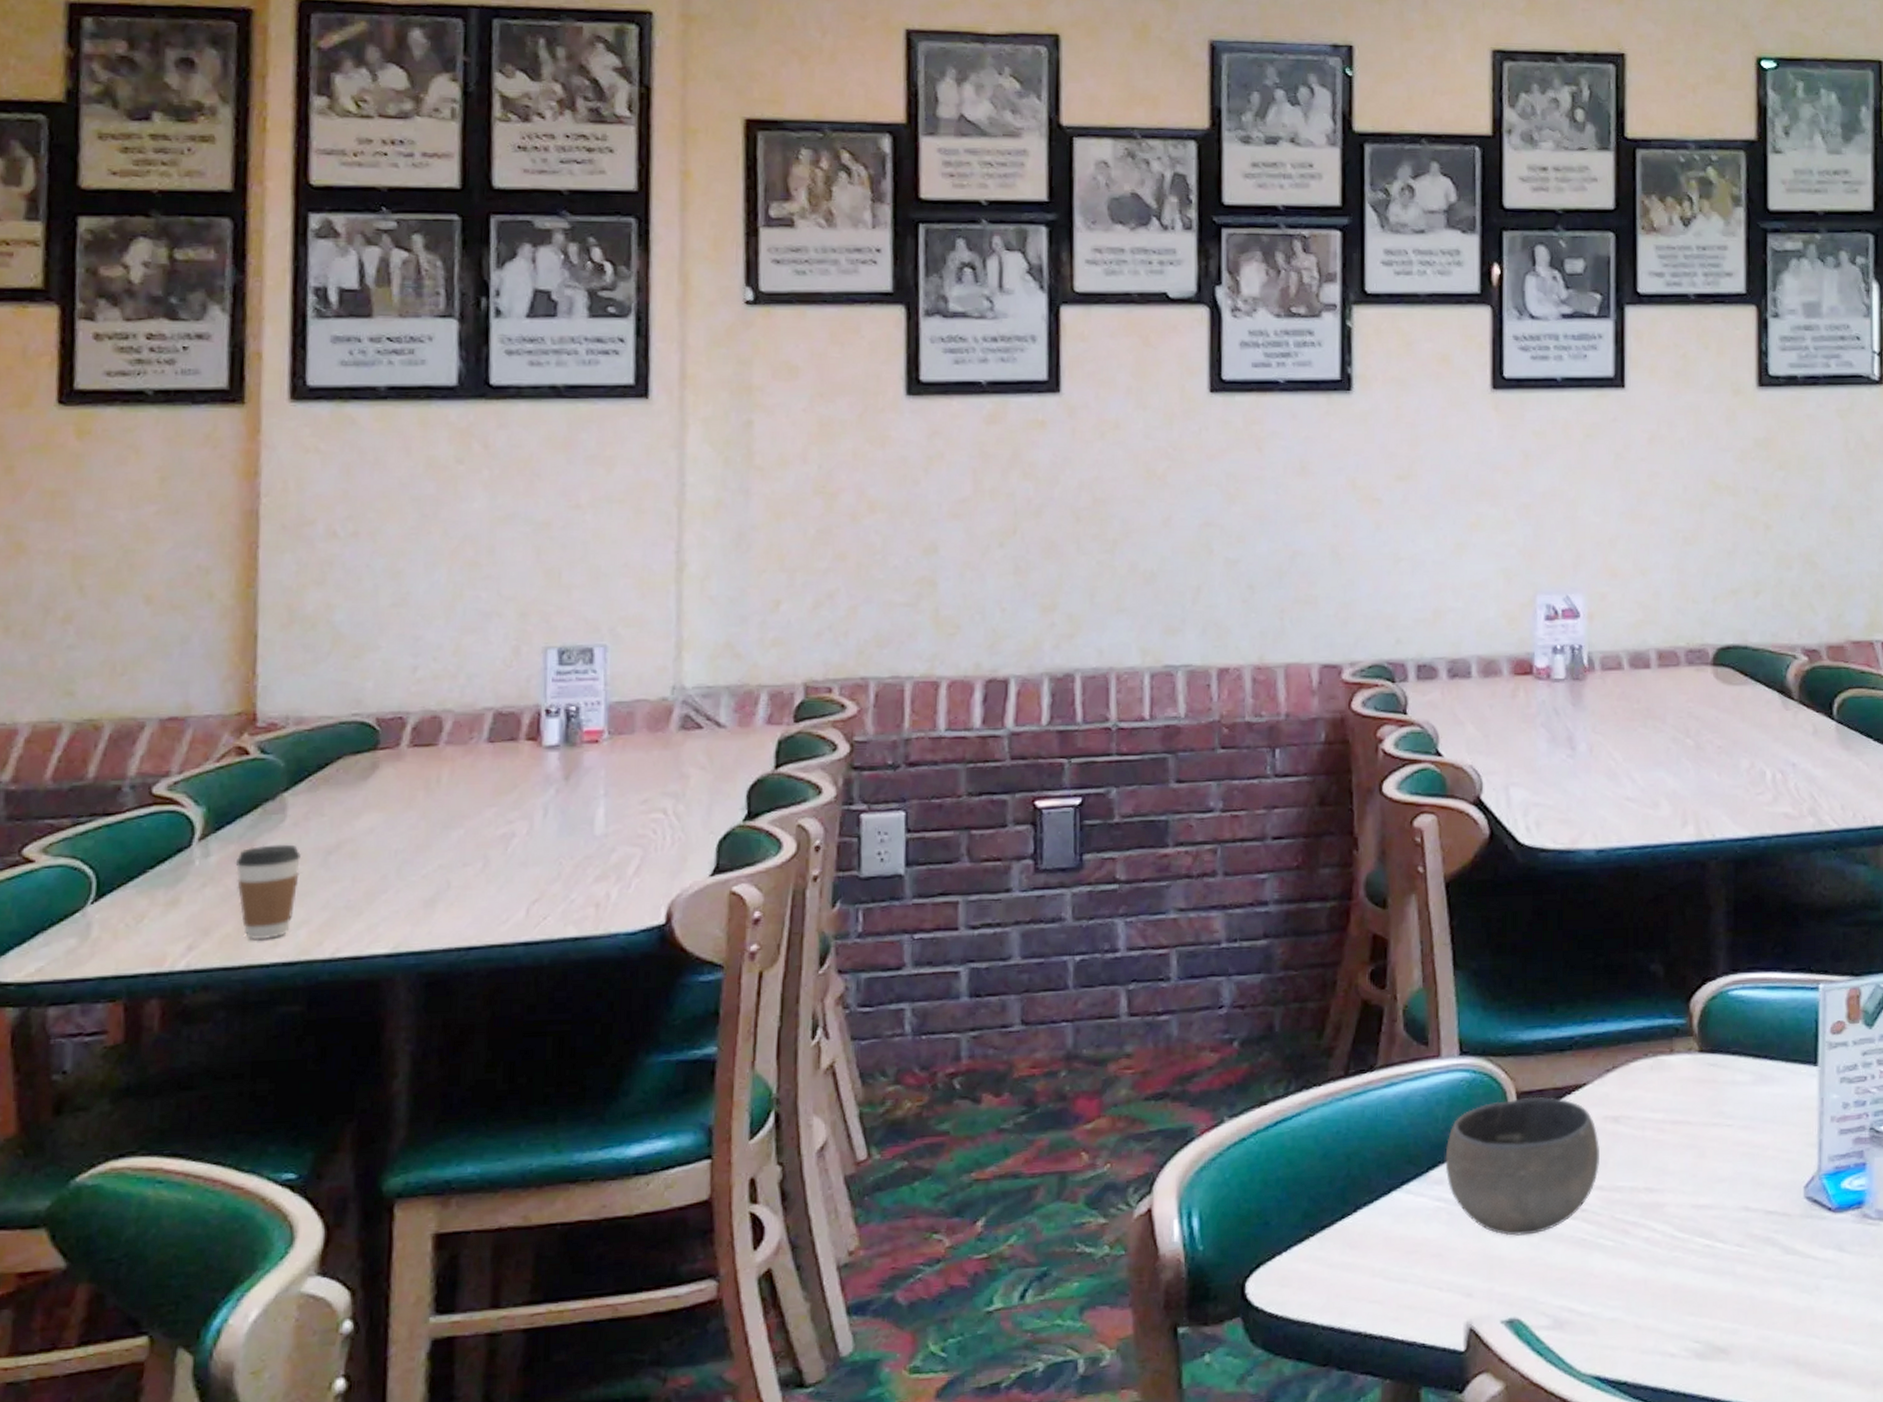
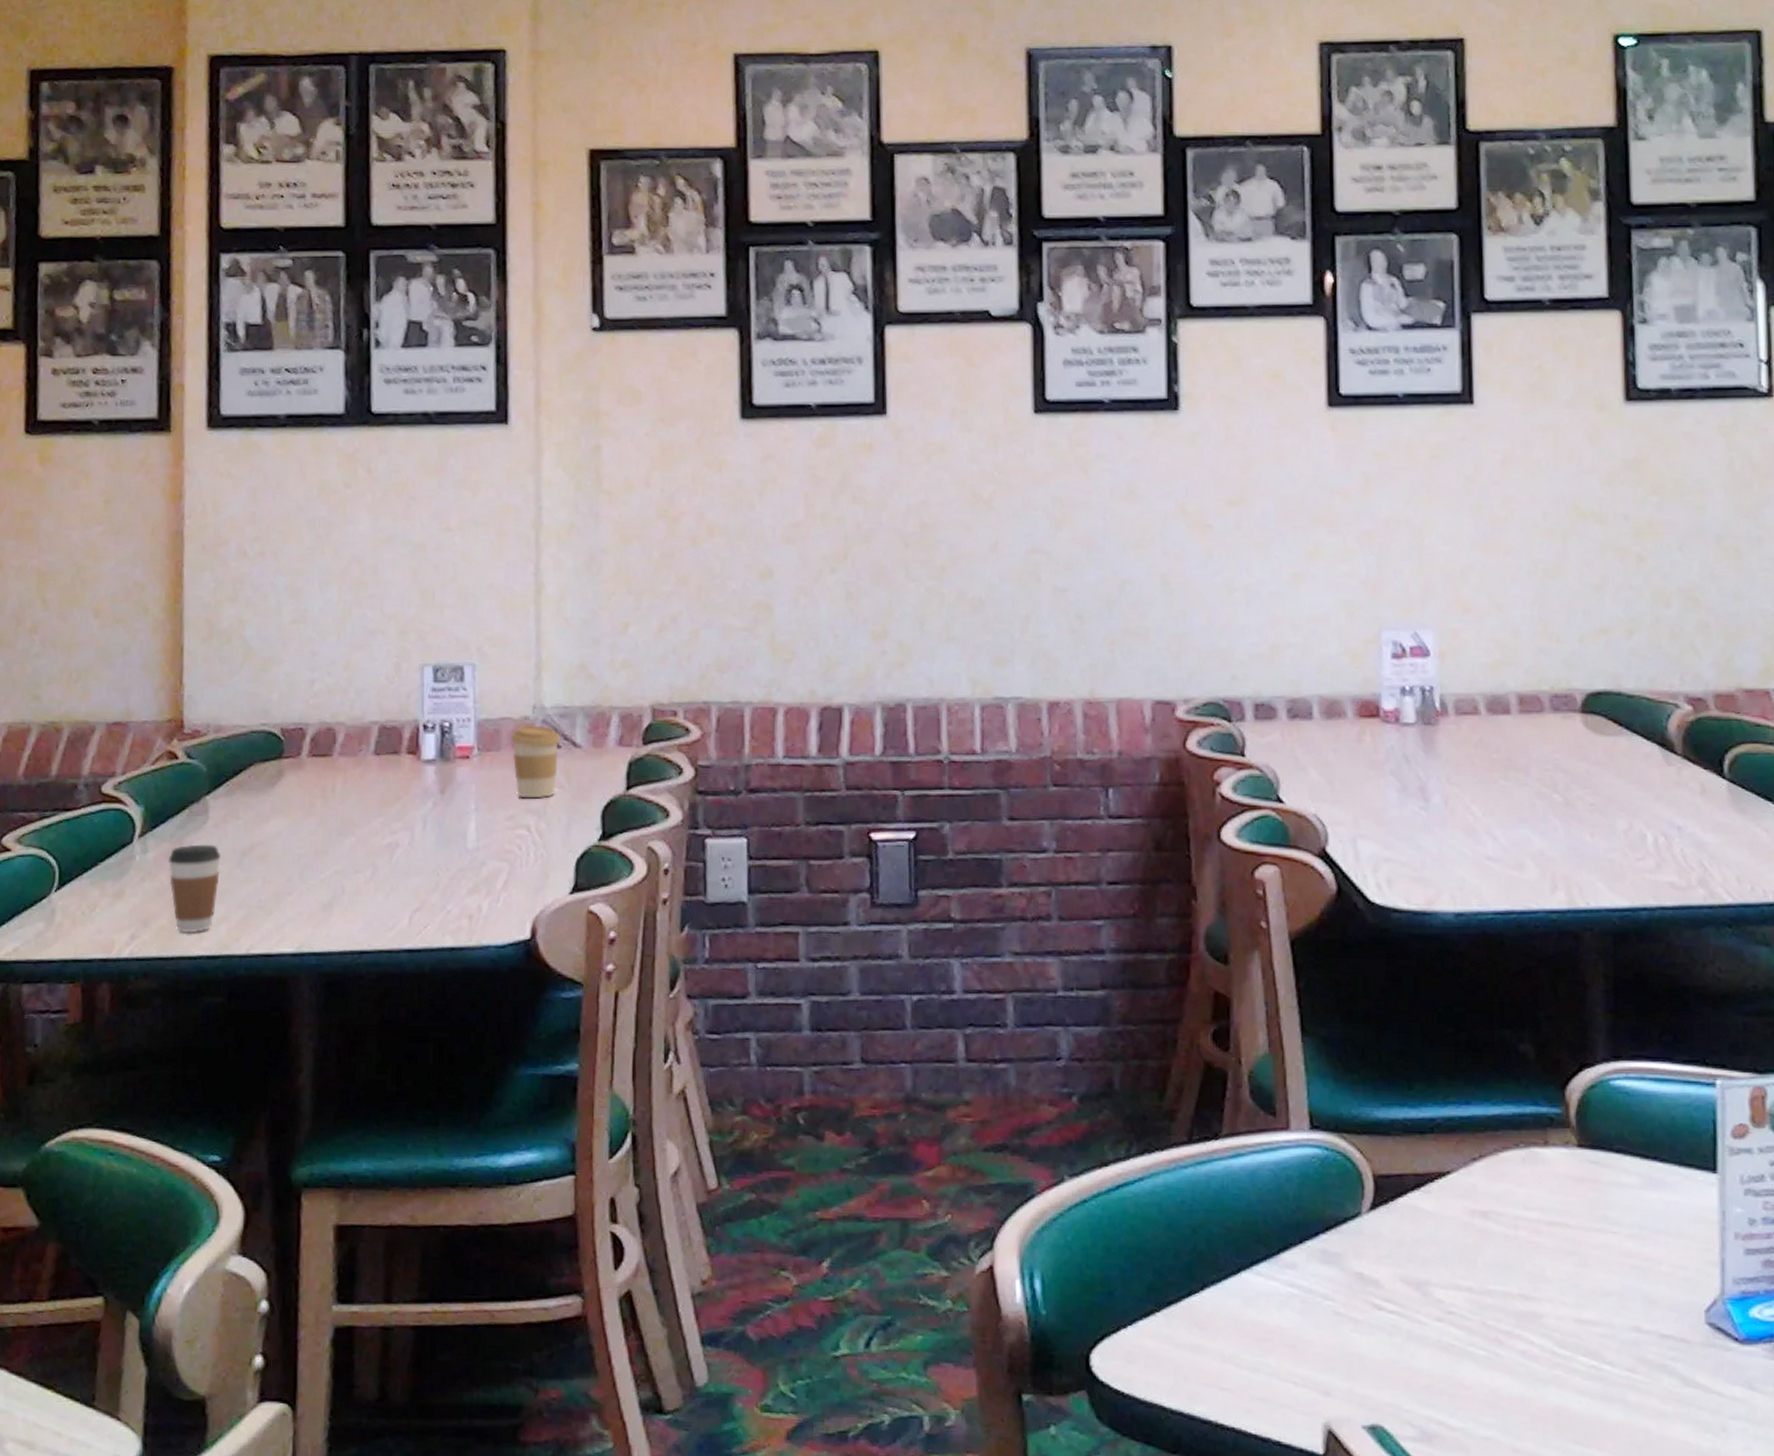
coffee cup: none [647,706,702,781] -> present [511,725,560,799]
bowl: present [1445,1096,1599,1236] -> none [1297,1181,1467,1334]

